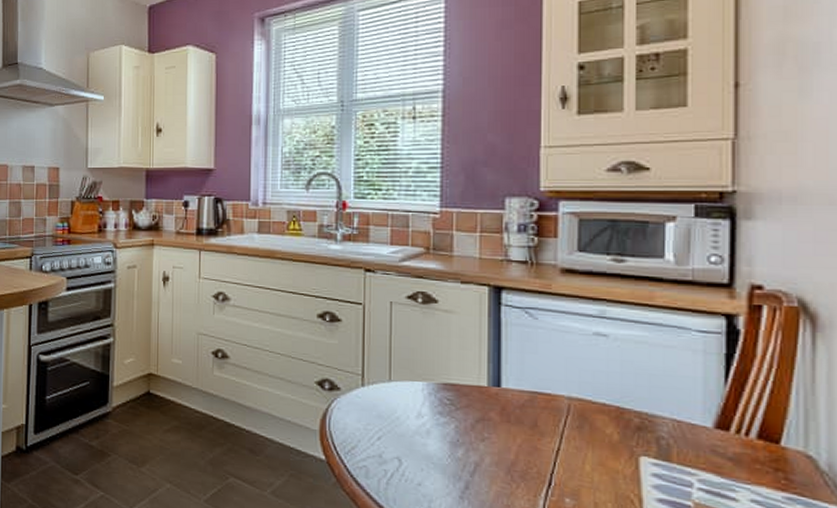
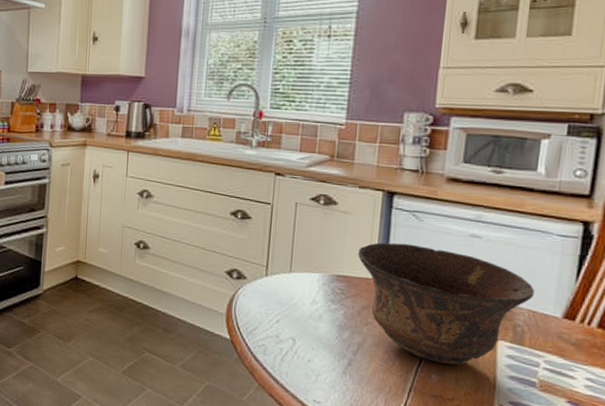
bowl: none [466,344,677,487] -> present [358,242,535,366]

